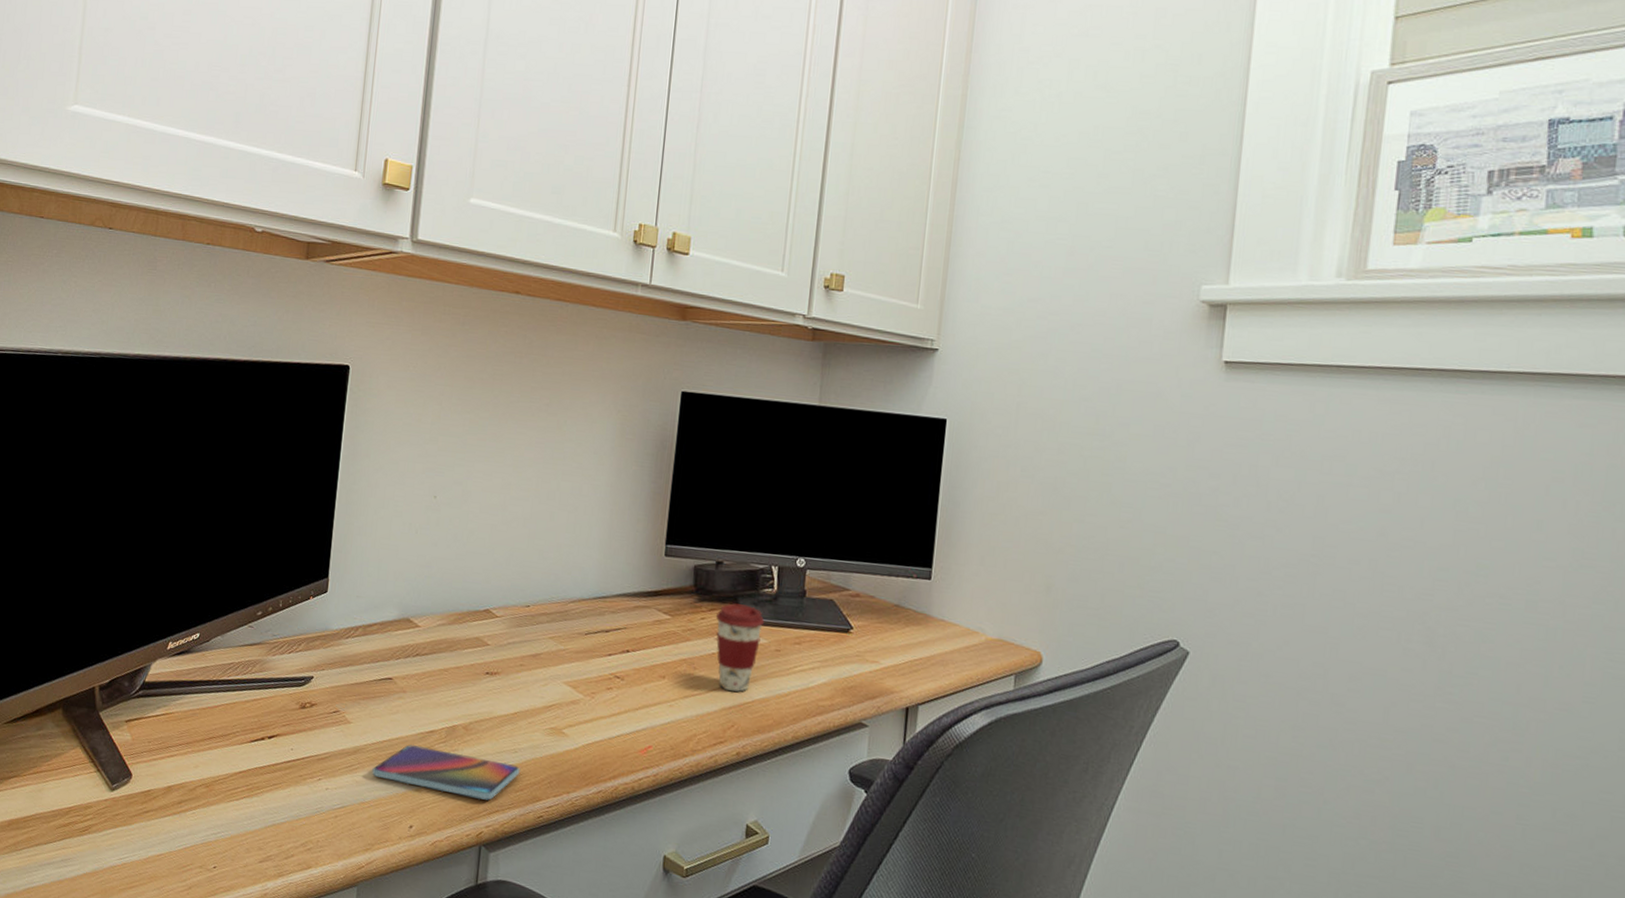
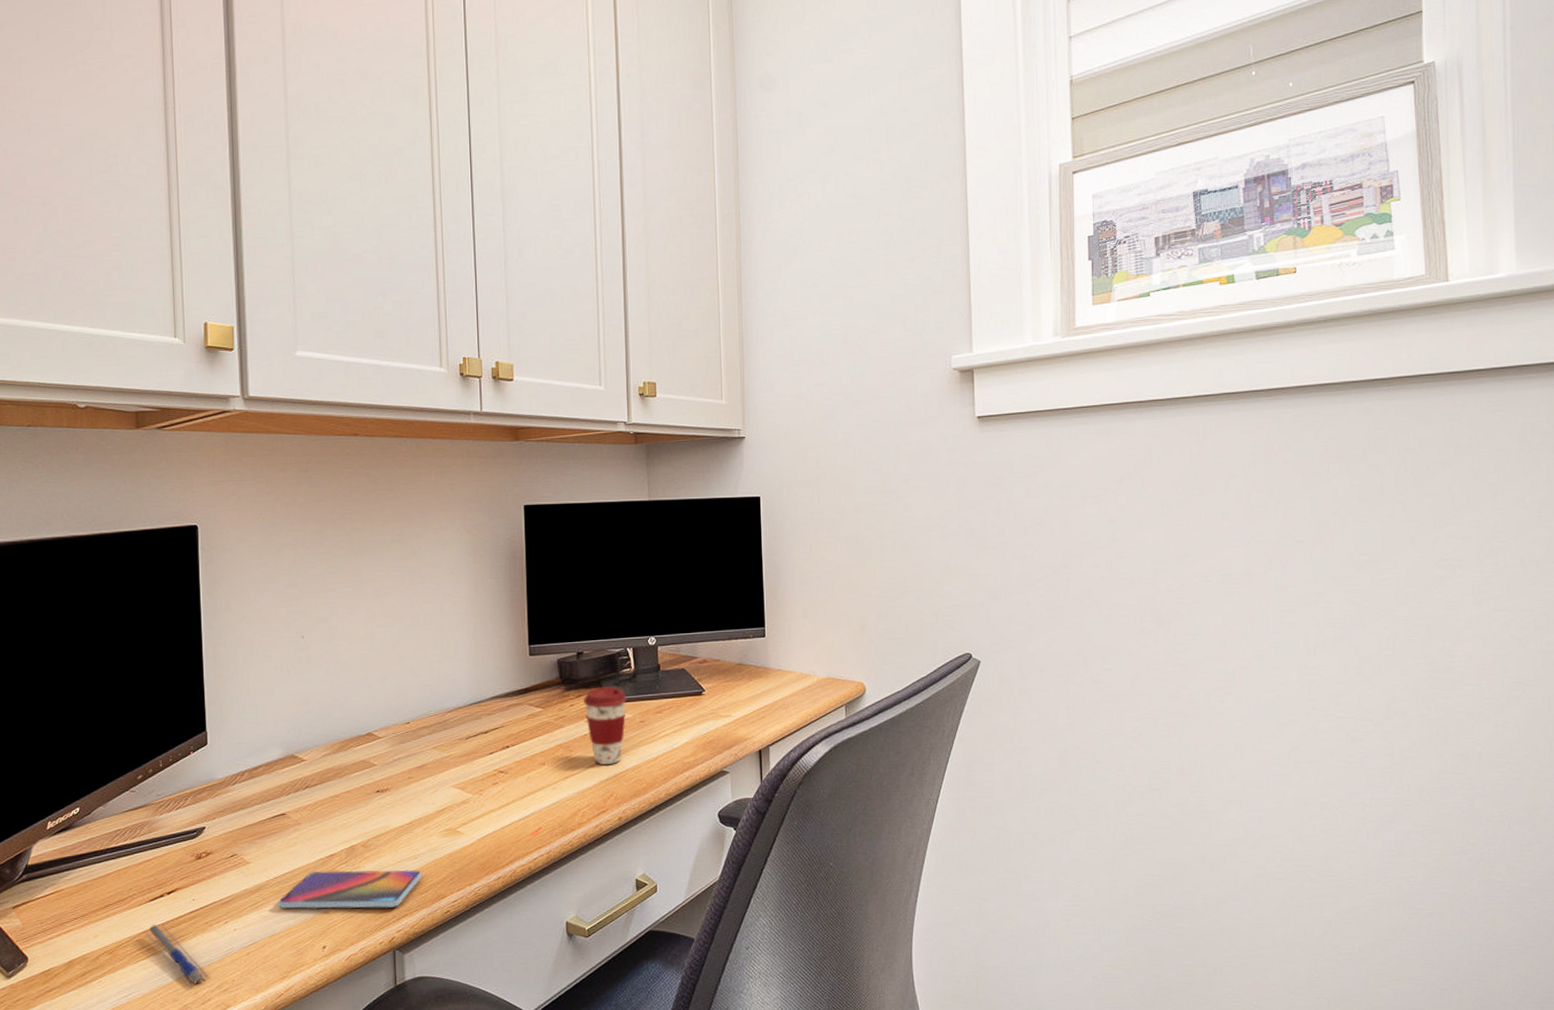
pen: none [241,766,296,839] -> present [145,925,210,987]

